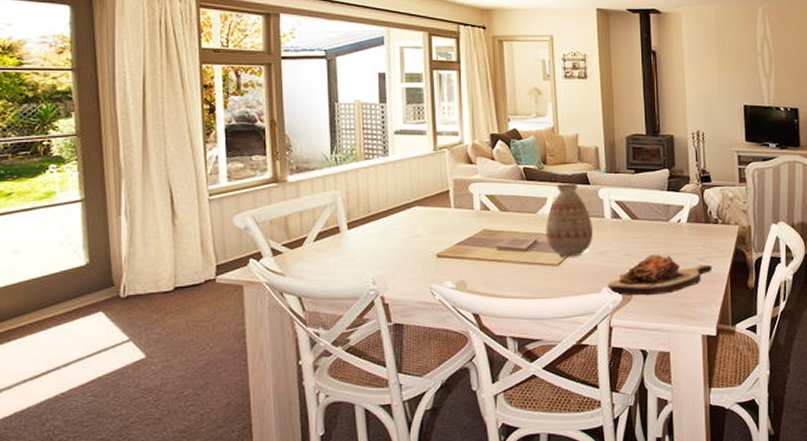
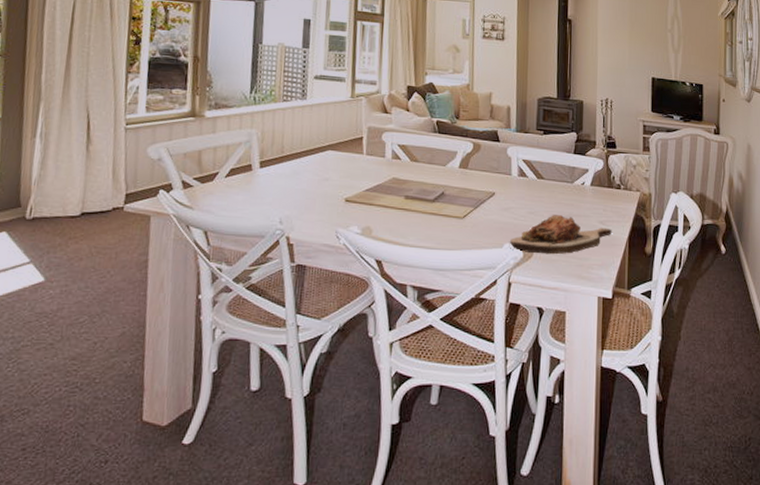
vase: present [545,183,593,257] -> none [453,139,499,211]

